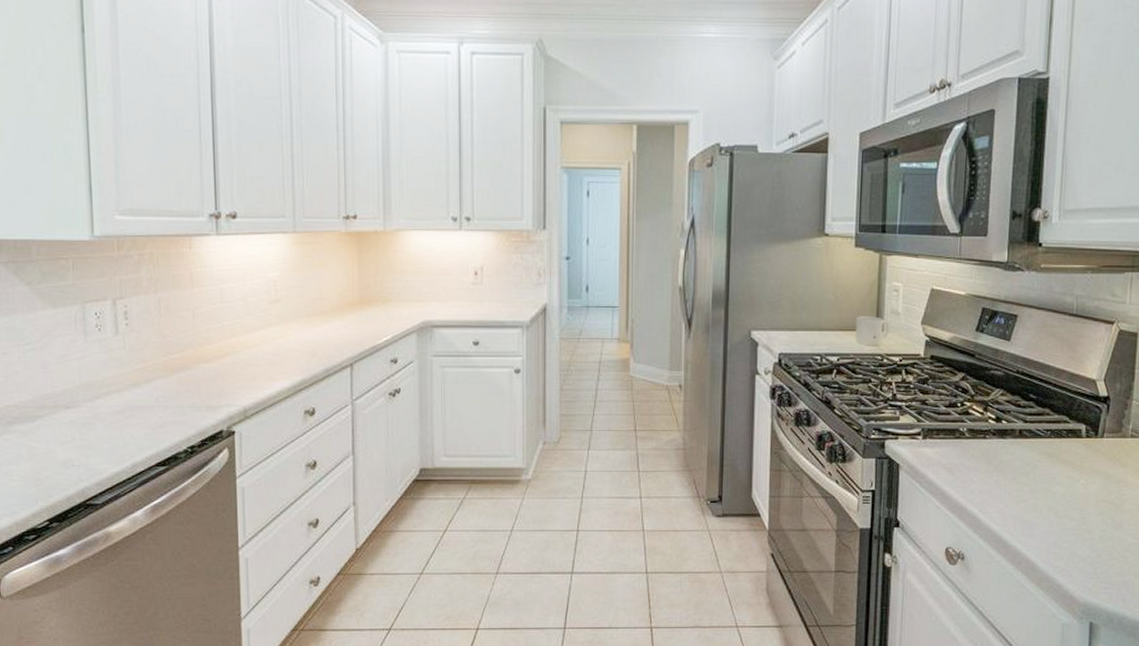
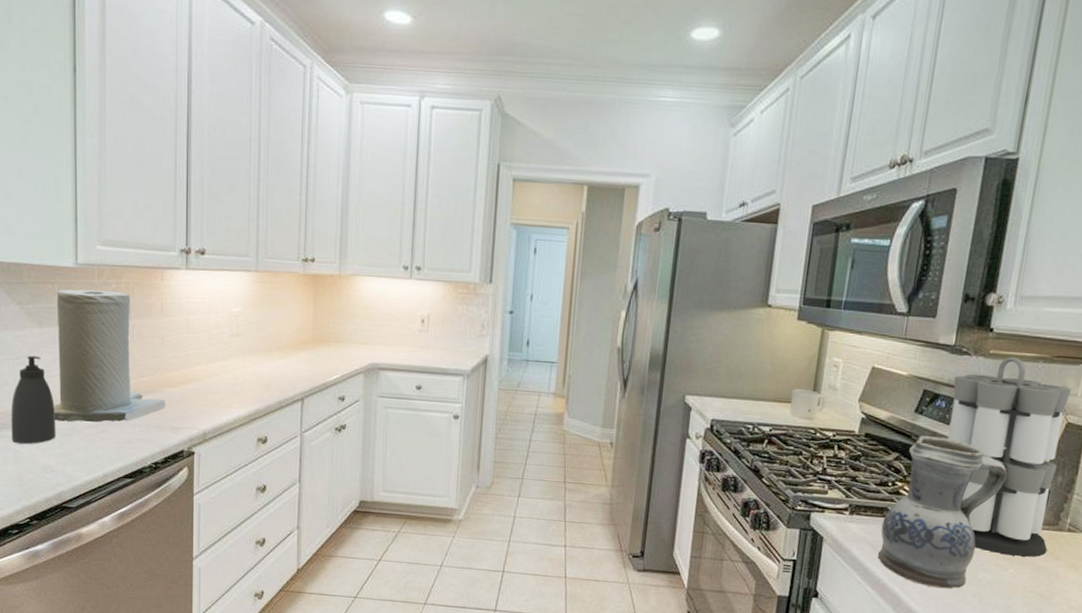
soap dispenser: none [22,340,77,439] -> present [11,356,56,445]
paper towel: none [71,263,201,410] -> present [53,289,167,423]
ceramic jug: none [953,354,1069,506] -> present [877,435,1007,589]
spice rack: none [1009,269,1120,466] -> present [947,356,1071,557]

